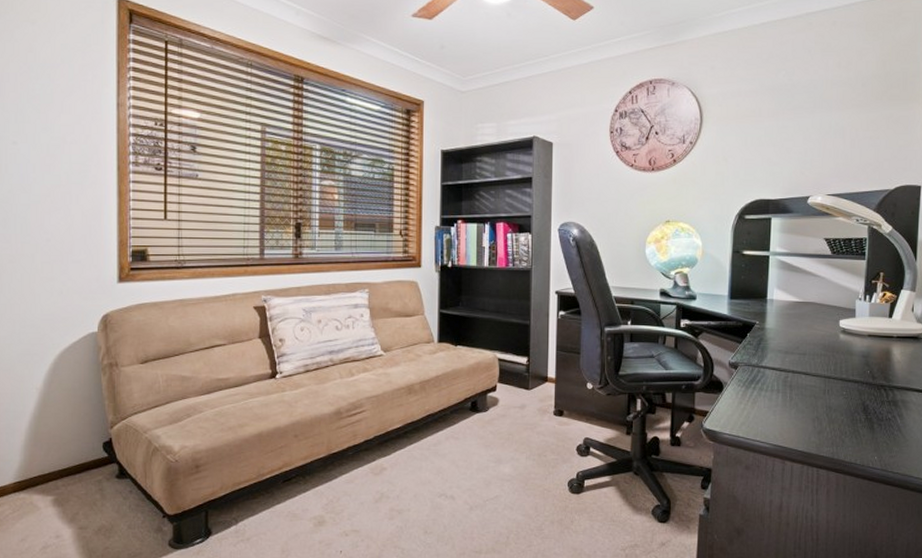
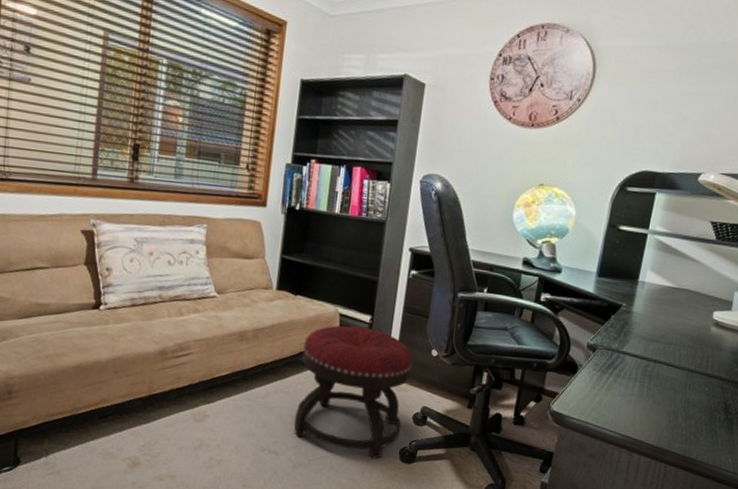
ottoman: none [466,369,571,494] -> present [293,325,413,459]

